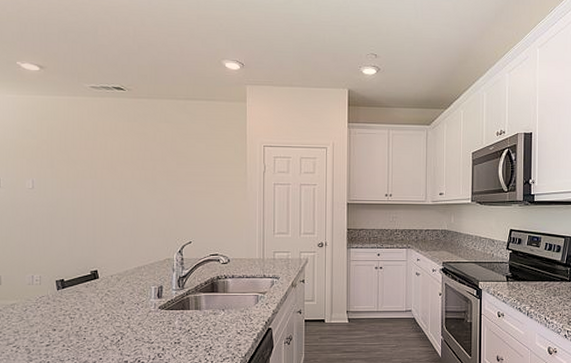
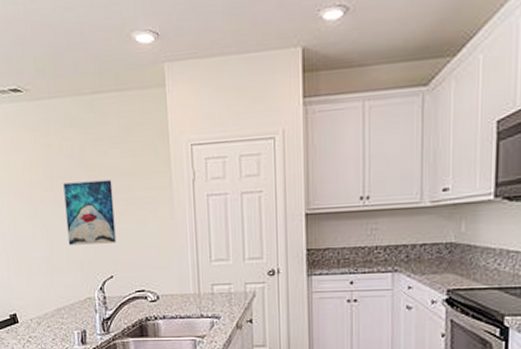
wall art: none [154,165,197,215] -> present [63,179,116,245]

